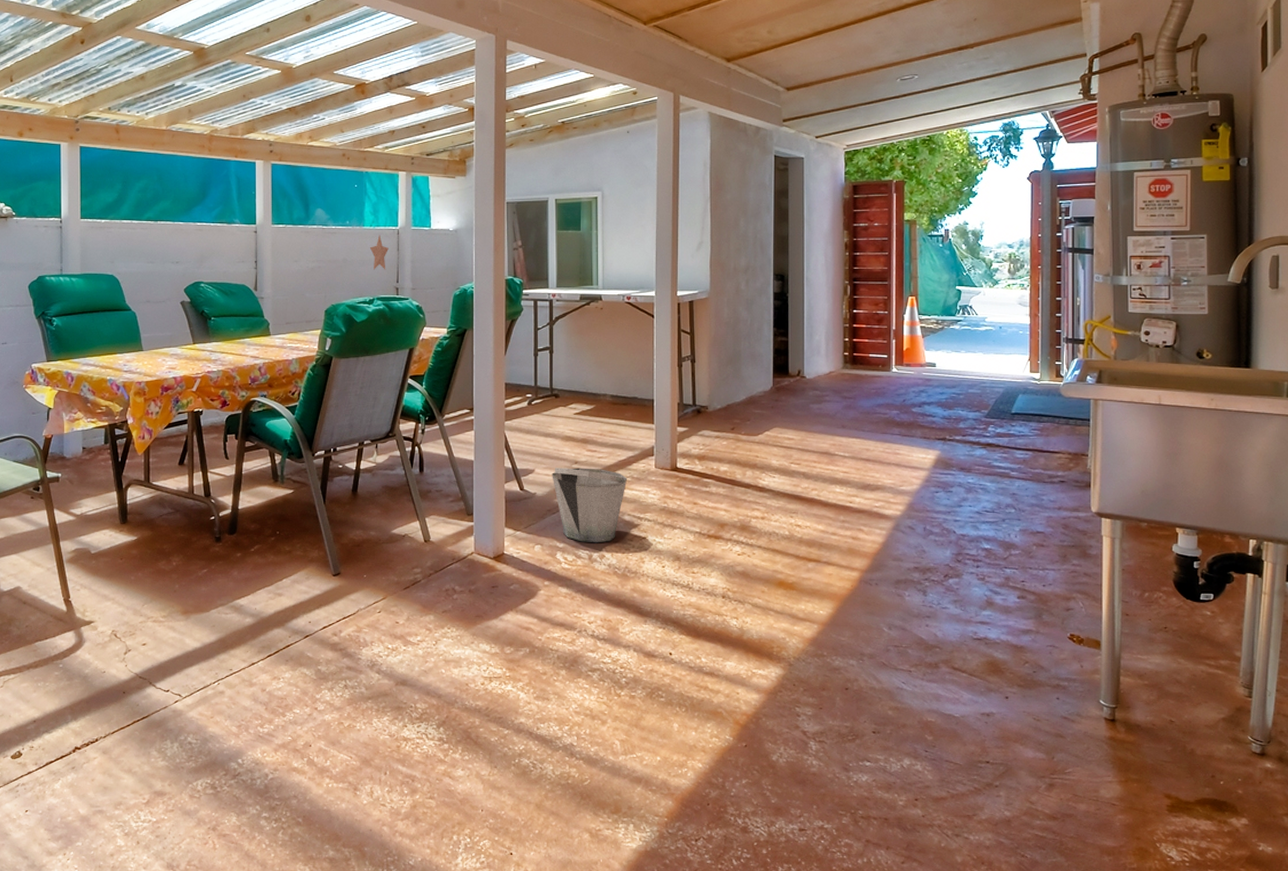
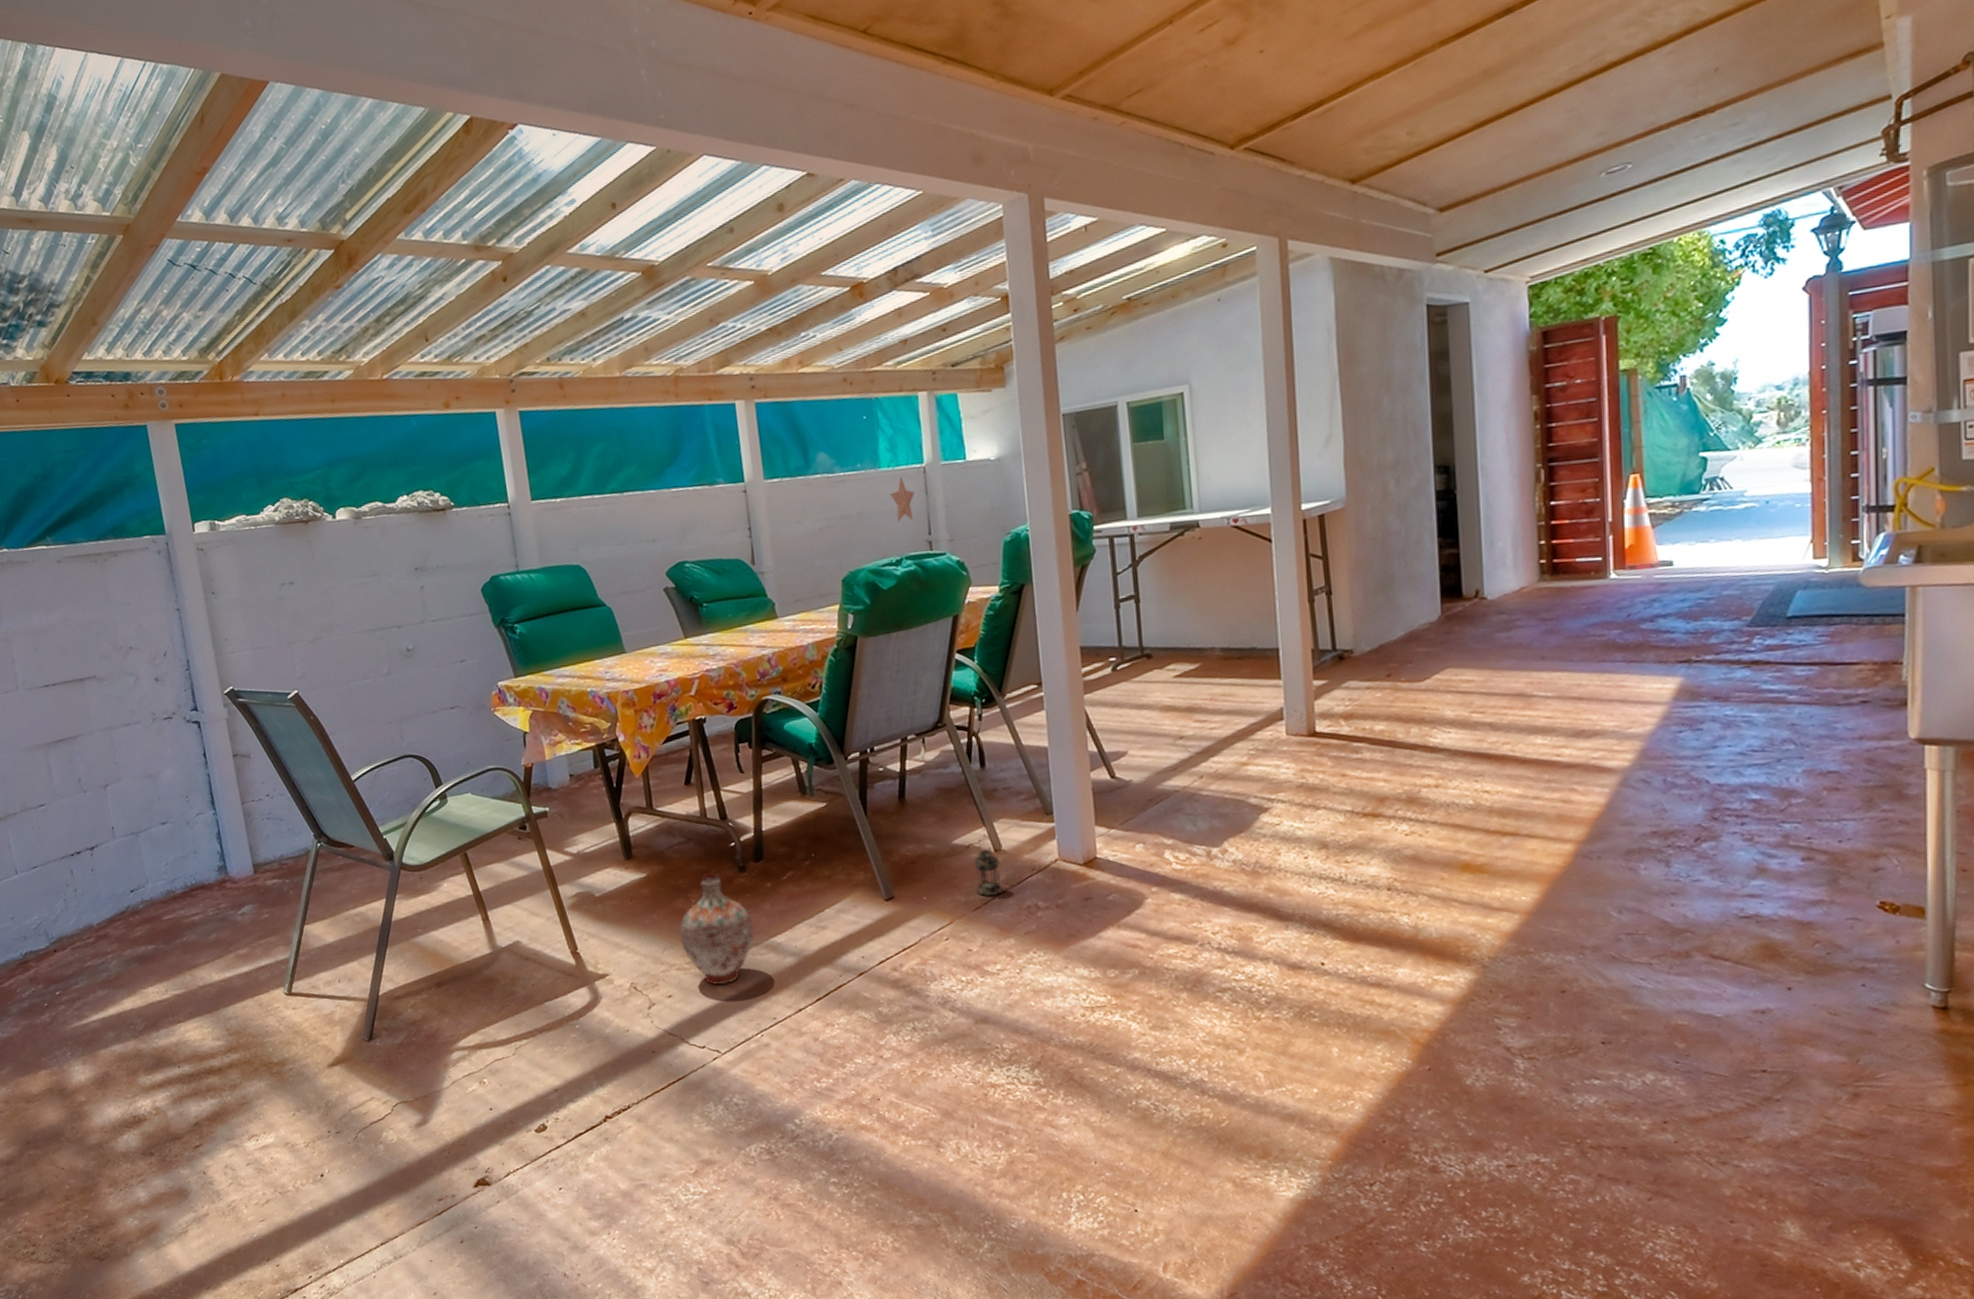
ceramic jug: none [158,541,222,637] -> present [679,873,754,985]
lantern: none [407,493,429,579] -> present [973,794,1004,897]
bucket: present [552,468,628,543] -> none [1150,742,1251,836]

